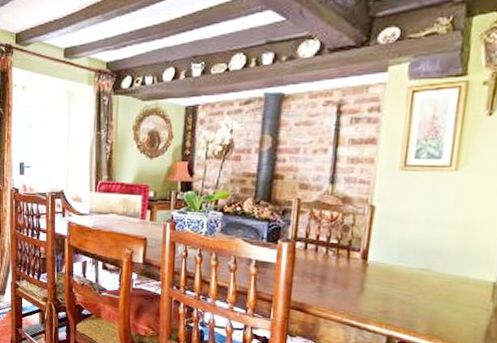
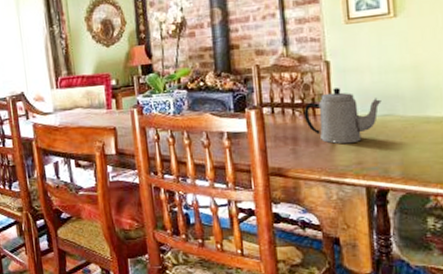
teapot: none [336,234,422,292] -> present [303,88,382,145]

